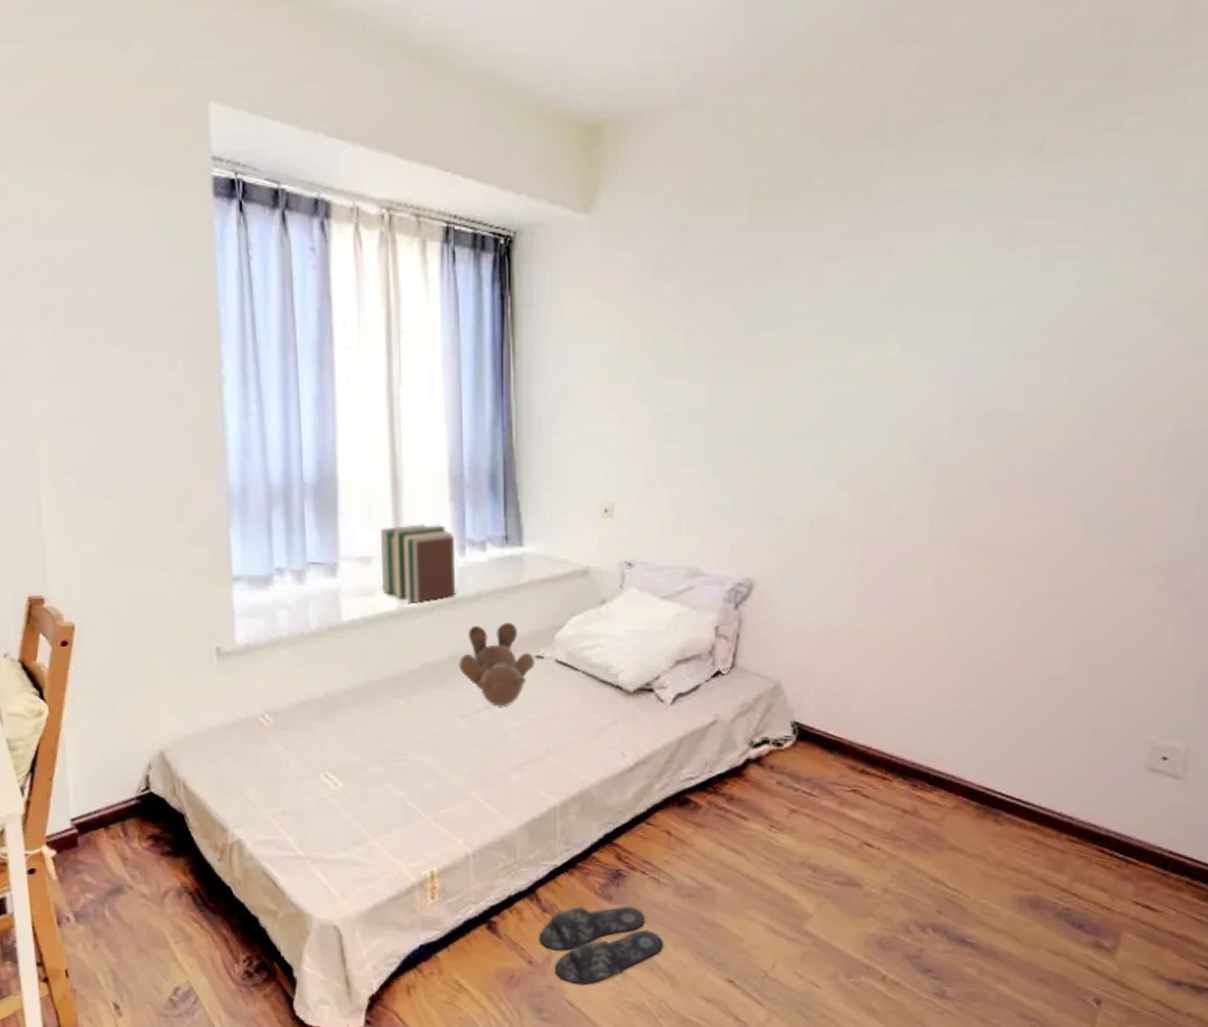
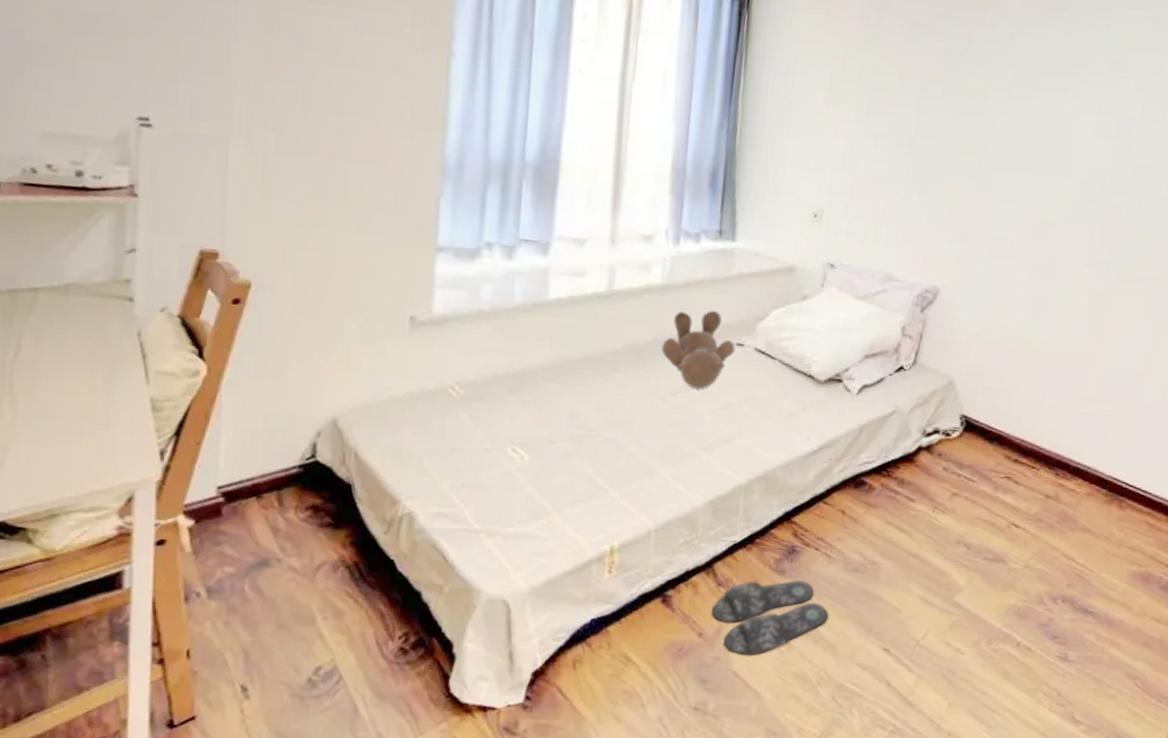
books: present [381,524,456,605] -> none [593,211,670,288]

